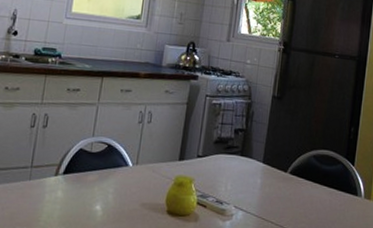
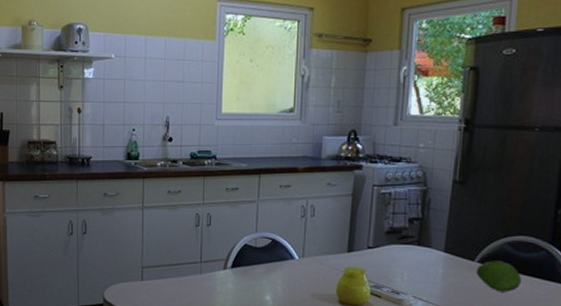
fruit: none [287,172,324,203] -> present [475,260,522,292]

